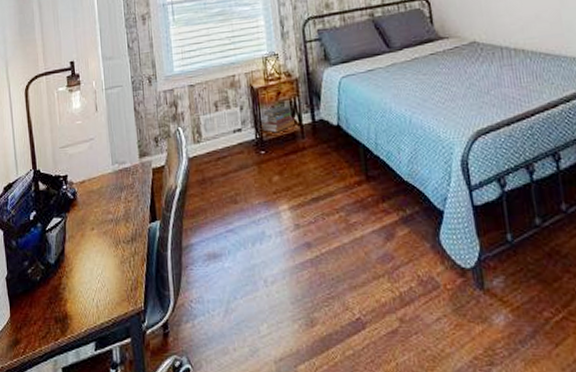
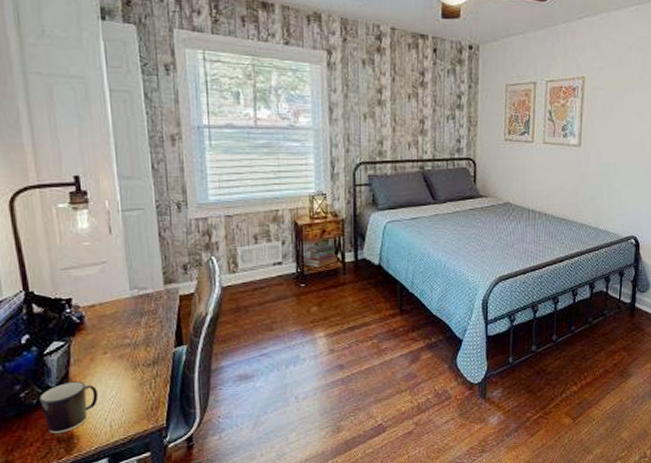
mug: none [41,258,88,313] -> present [38,381,99,434]

